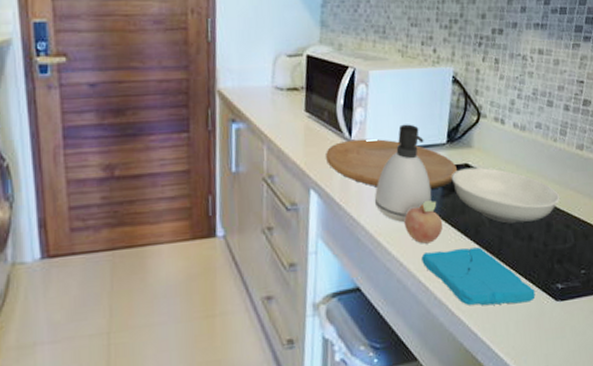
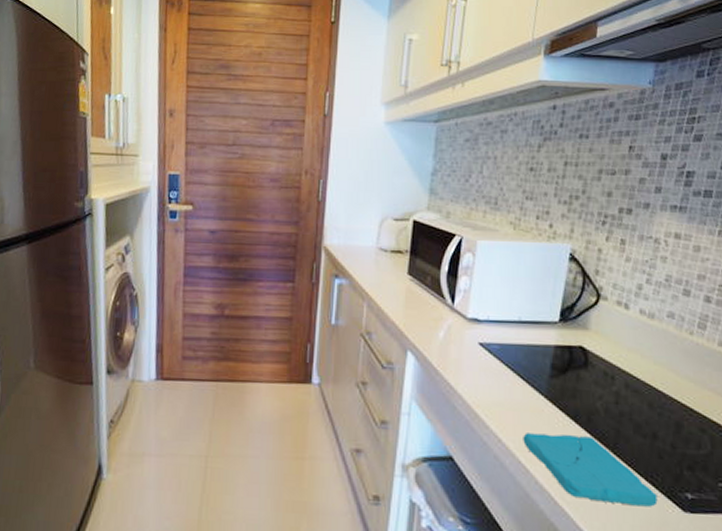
cutting board: present [326,138,458,190] -> none [426,307,571,369]
soap dispenser: present [374,124,432,223] -> none [474,297,539,398]
fruit: present [404,199,443,244] -> none [506,378,550,424]
bowl: present [452,167,561,223] -> none [563,350,695,419]

